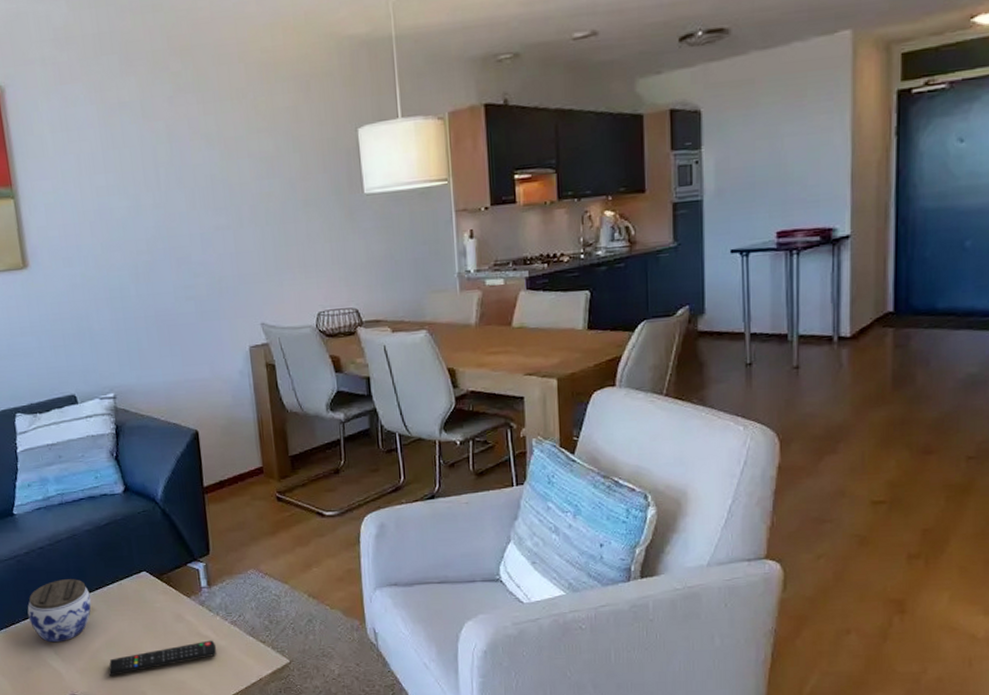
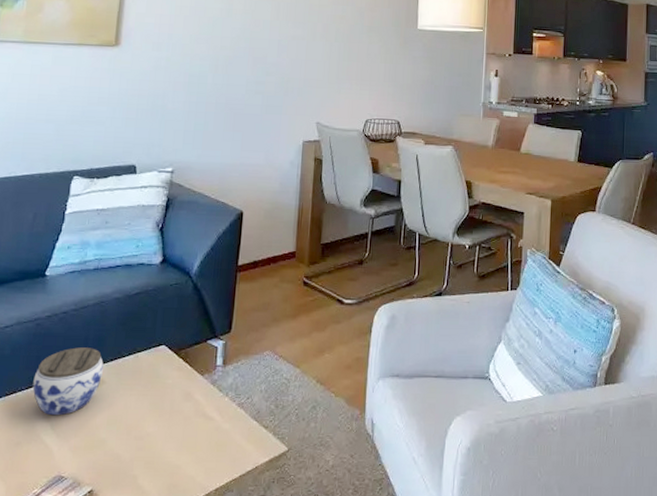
remote control: present [108,640,217,676] -> none [102,422,219,456]

